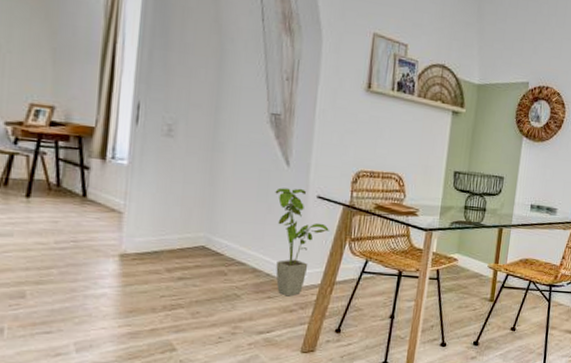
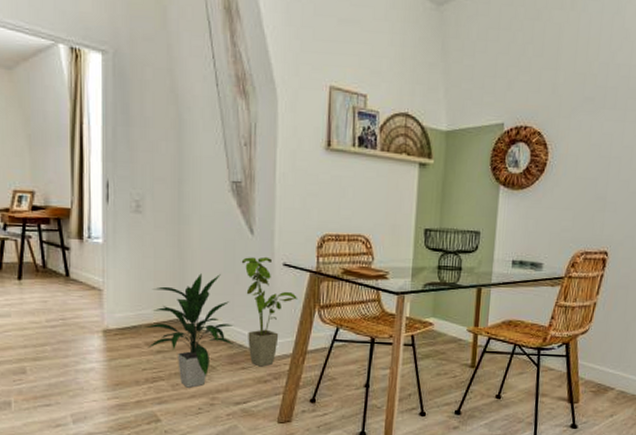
indoor plant: none [165,201,263,316] -> present [143,273,235,388]

